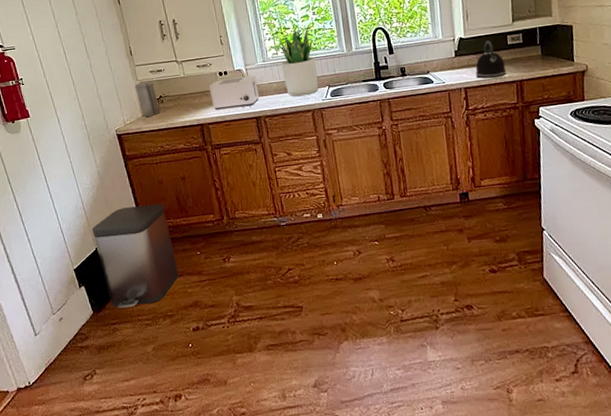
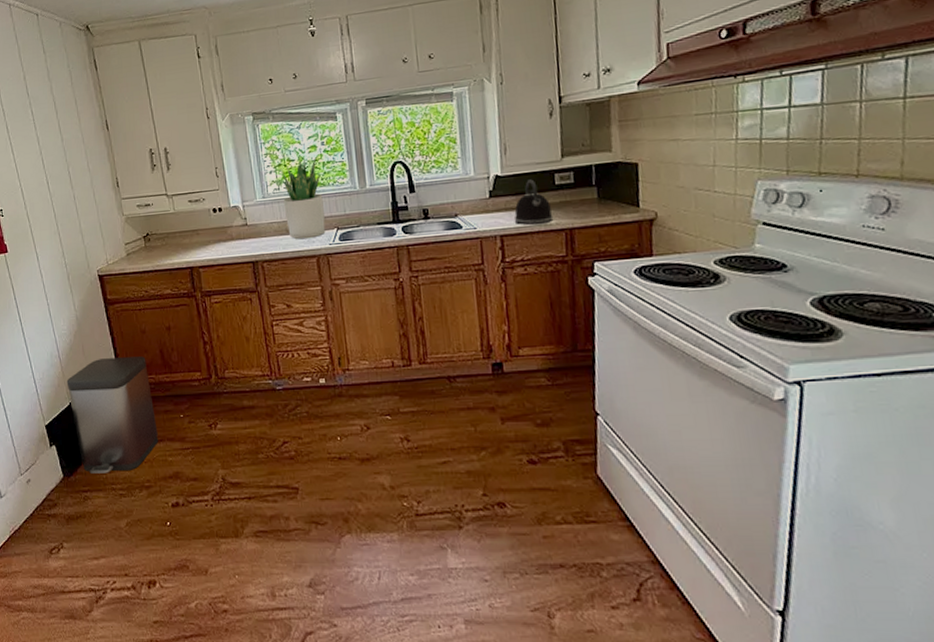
canister: present [134,81,161,118] -> none [119,216,147,258]
toaster: present [208,75,260,111] -> none [201,213,257,252]

